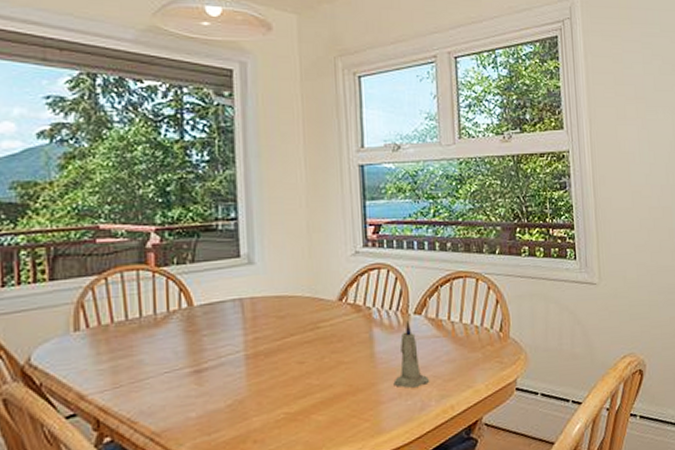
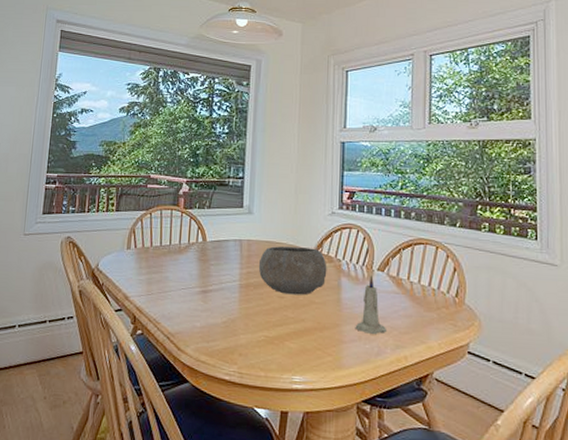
bowl: none [268,297,356,359] -> present [258,246,327,295]

